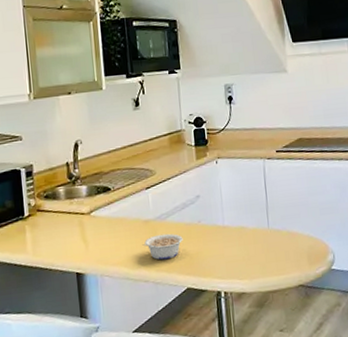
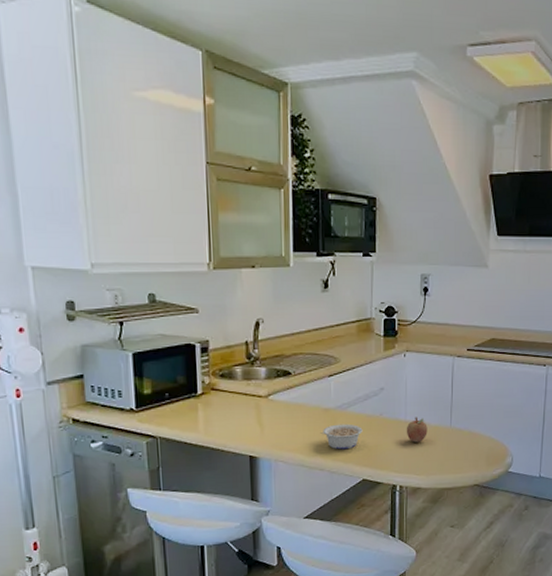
fruit: none [225,221,247,247] -> present [406,417,428,443]

